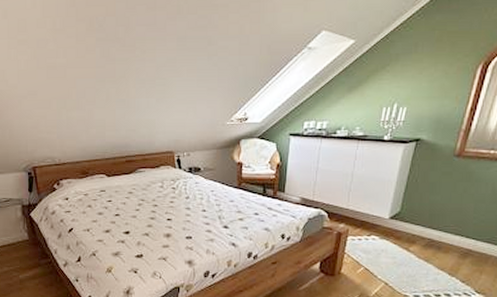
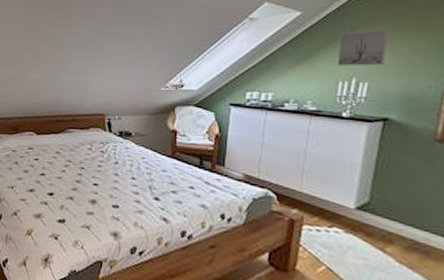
wall art: none [383,56,426,93] -> present [337,29,388,66]

